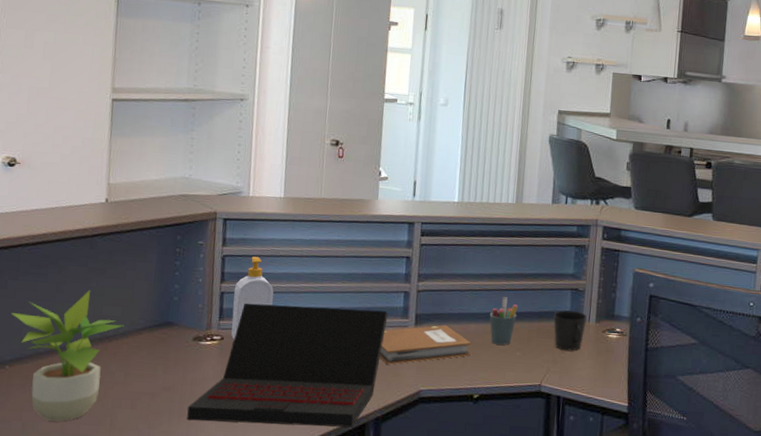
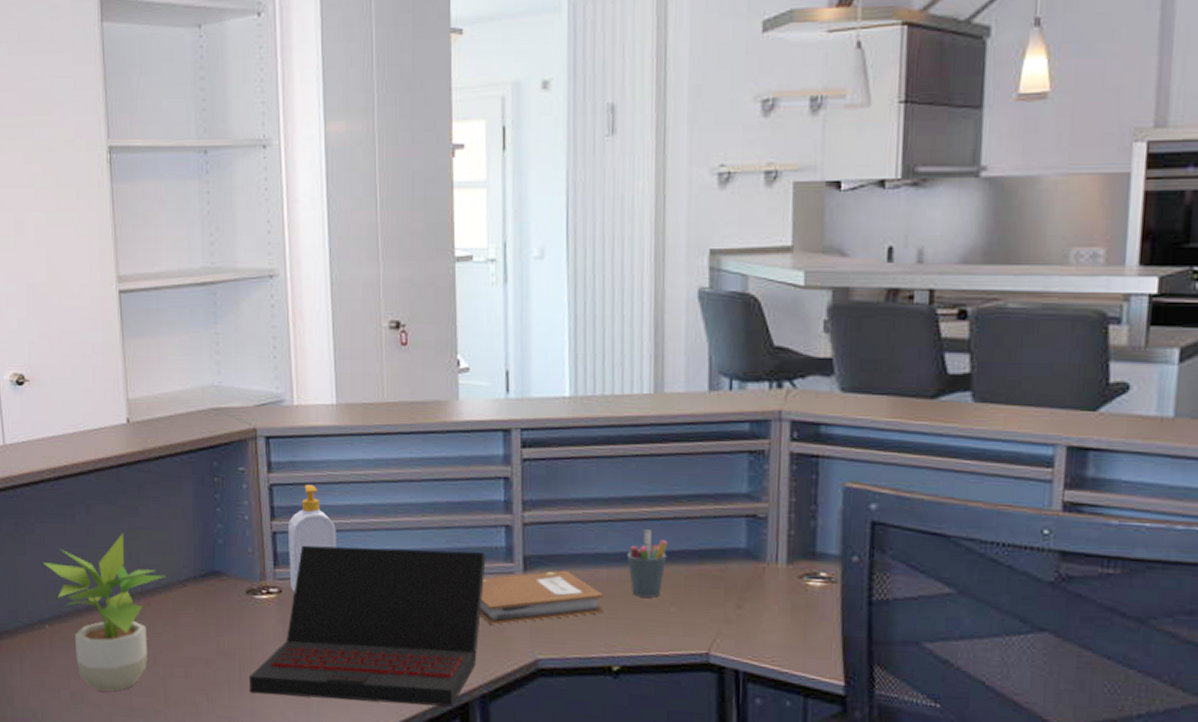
cup: present [553,310,587,351] -> none [722,547,773,606]

